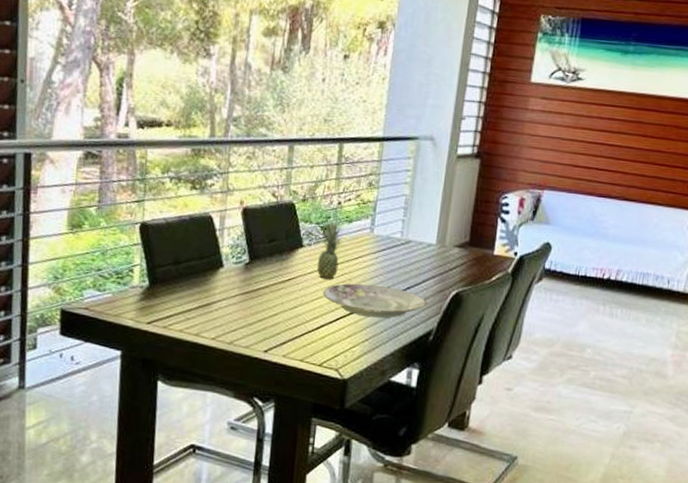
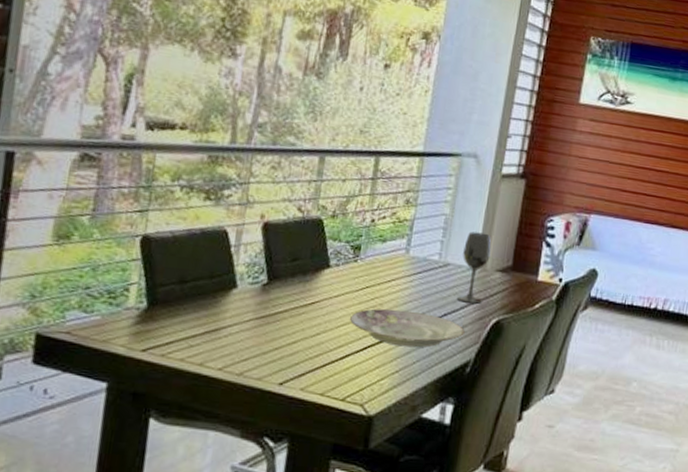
fruit: present [317,219,342,279] -> none [344,238,375,304]
wine glass: none [419,210,449,277] -> present [457,231,491,304]

